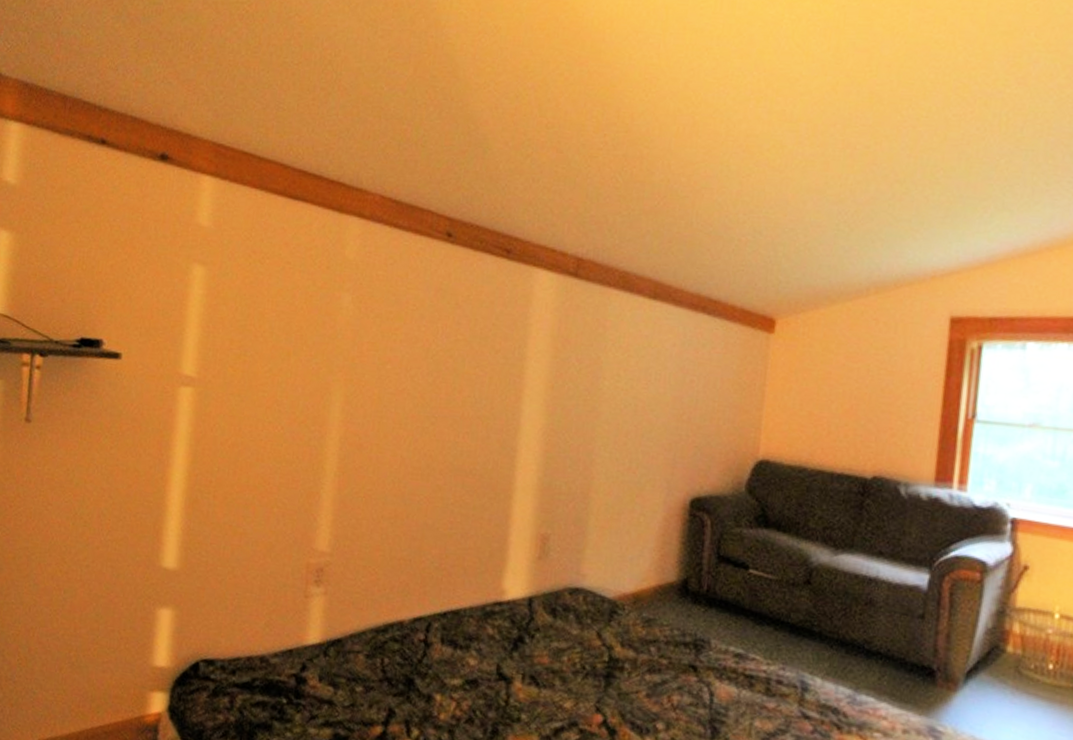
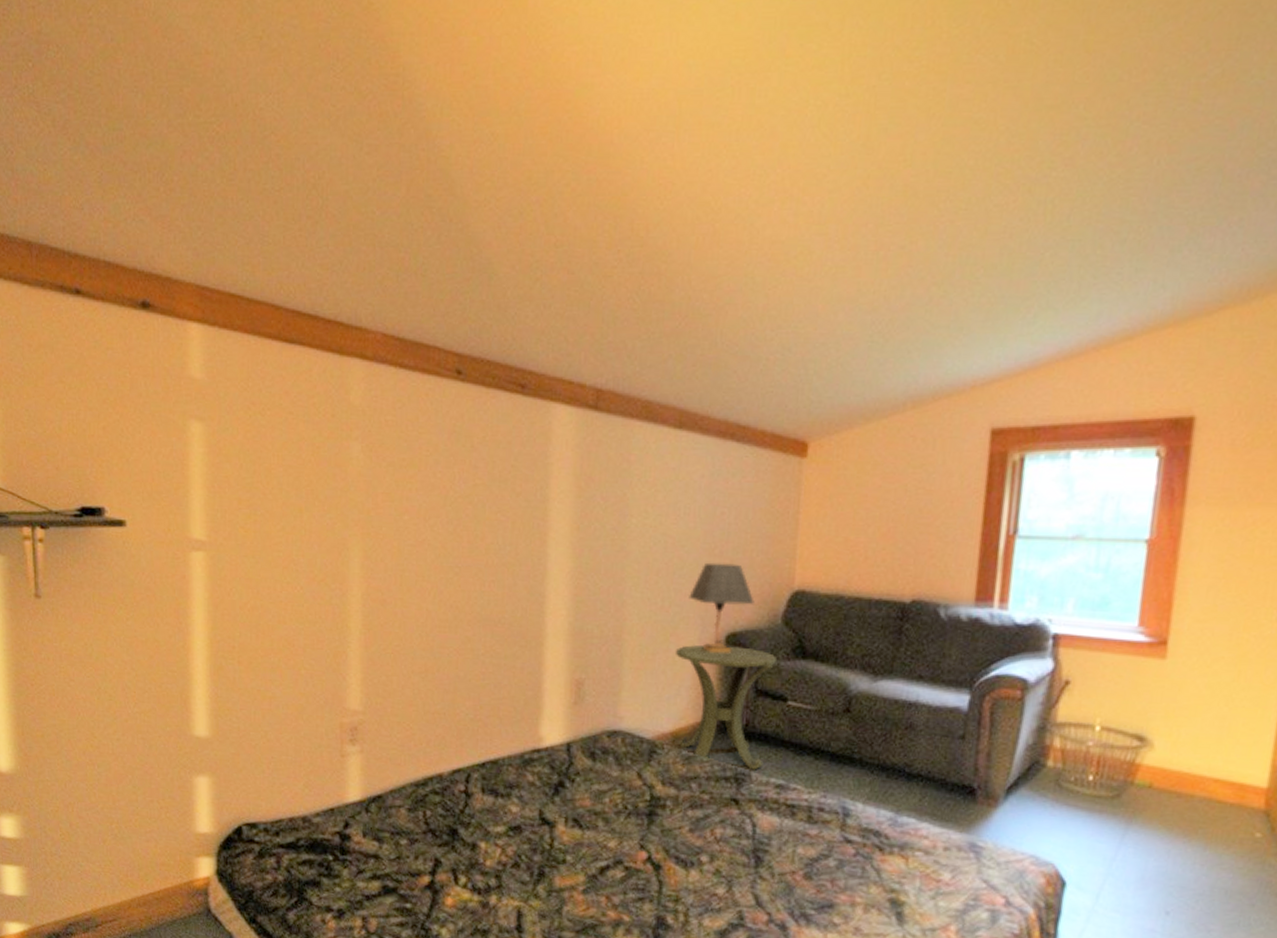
side table: none [640,507,739,637] -> present [676,644,776,770]
table lamp: none [656,427,720,518] -> present [689,562,755,653]

